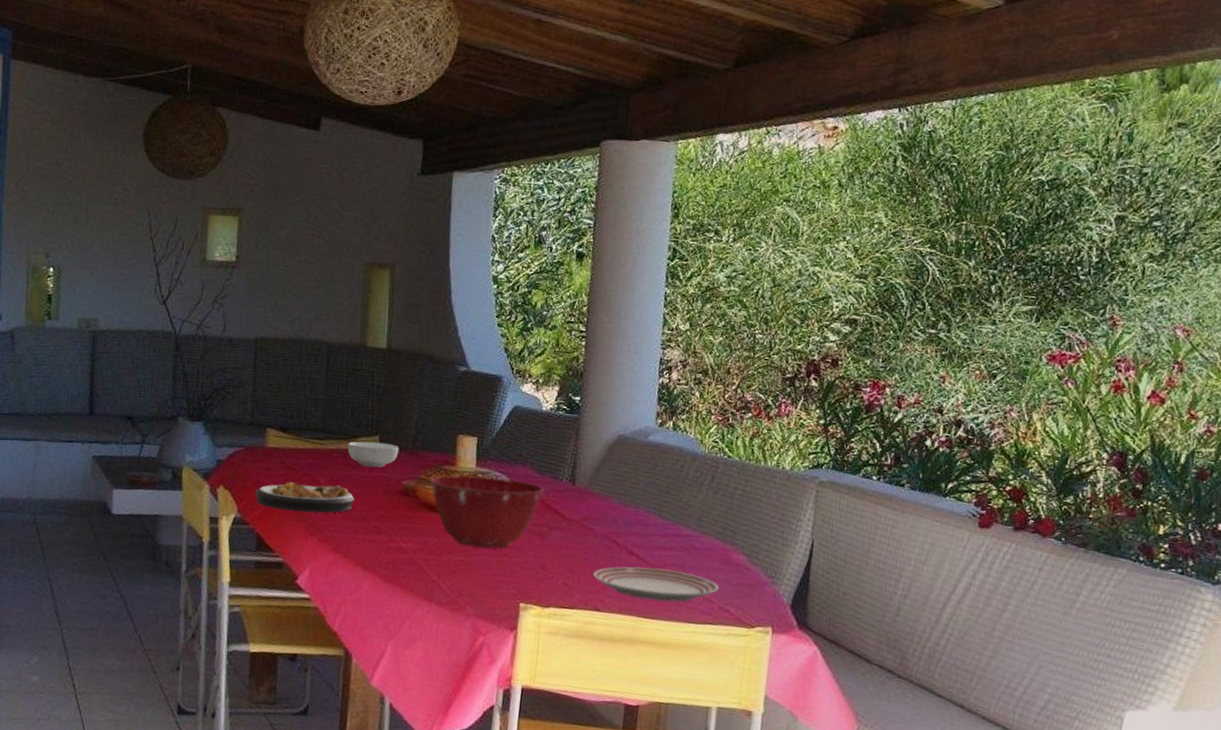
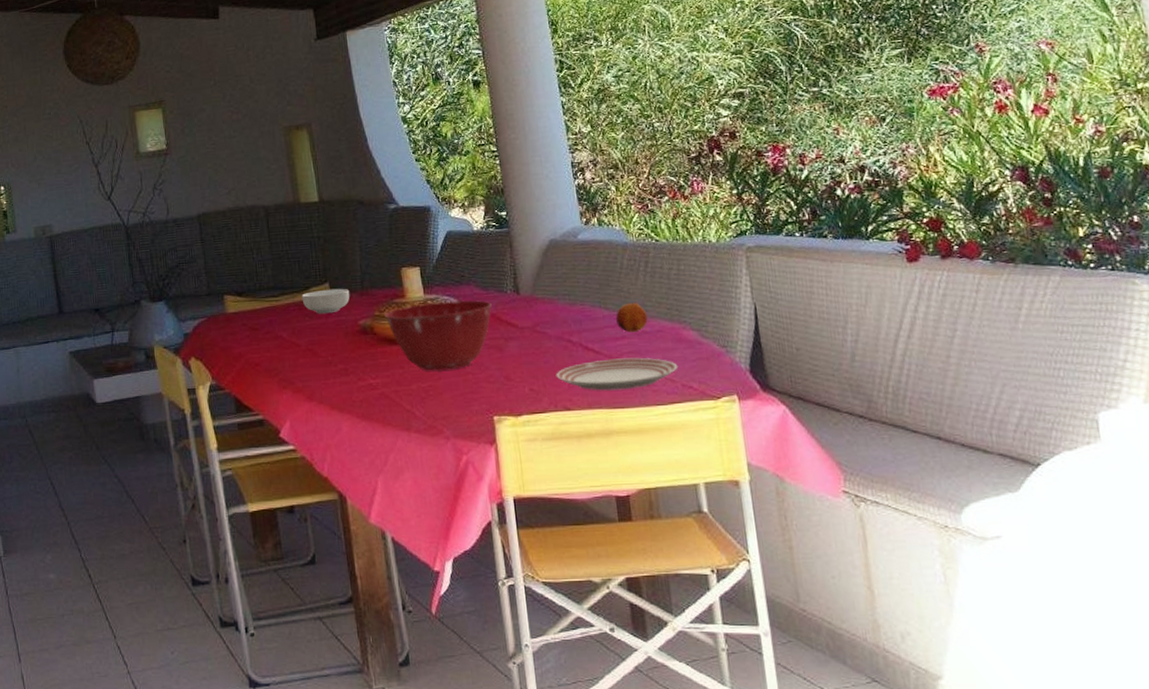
plate: present [255,482,355,513] -> none [225,336,318,370]
fruit: none [667,514,701,546] -> present [615,302,648,333]

